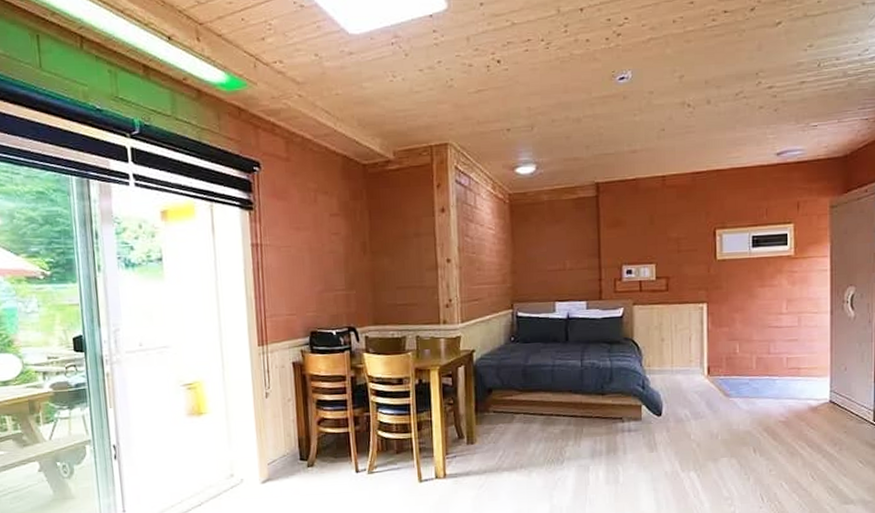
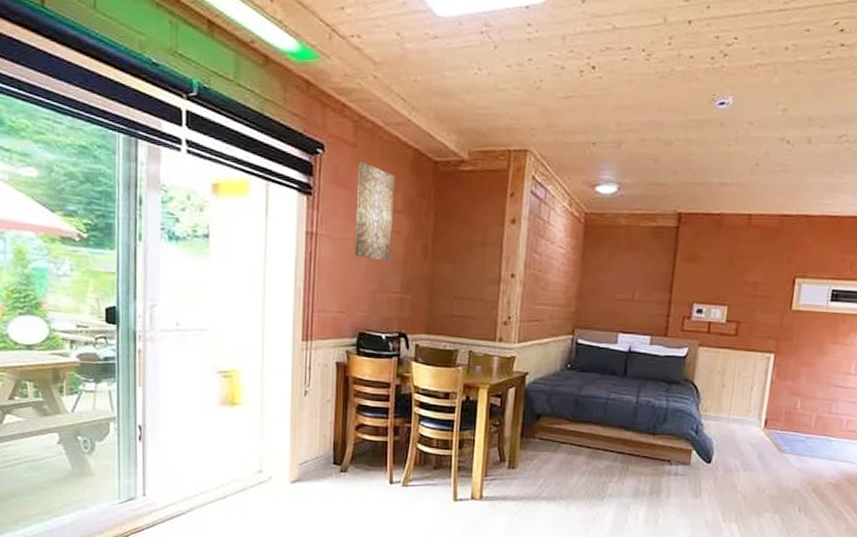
wall art: none [293,173,333,262] -> present [354,161,395,261]

